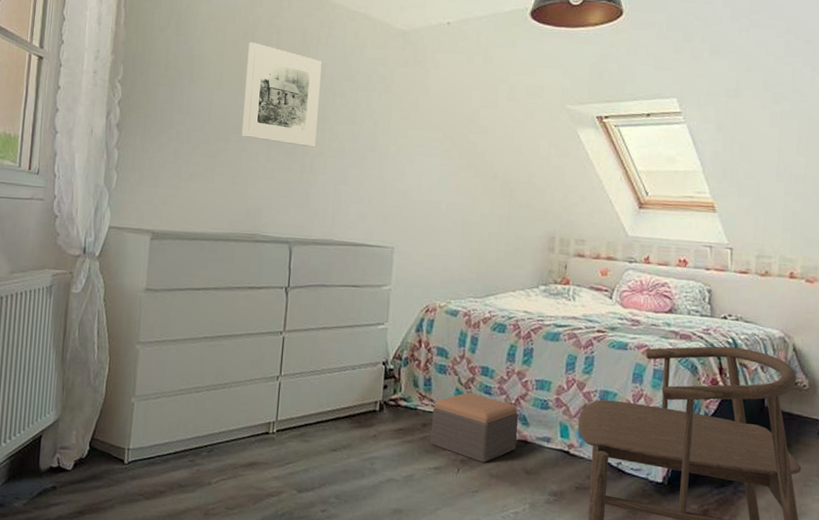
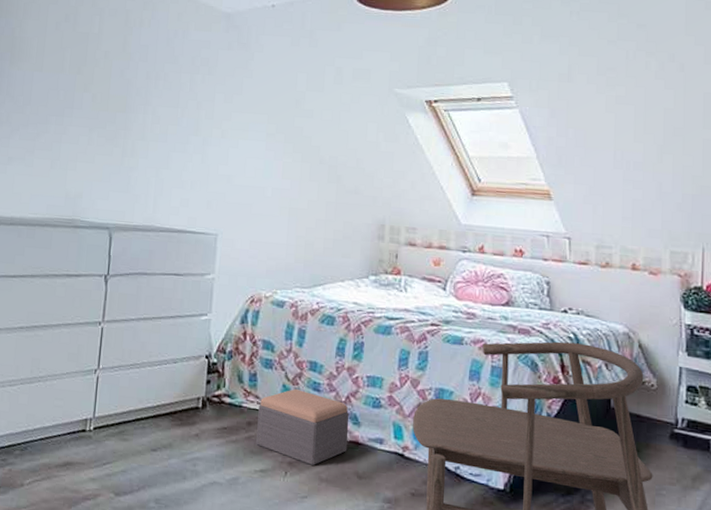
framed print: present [241,42,322,147] -> none [62,24,145,131]

